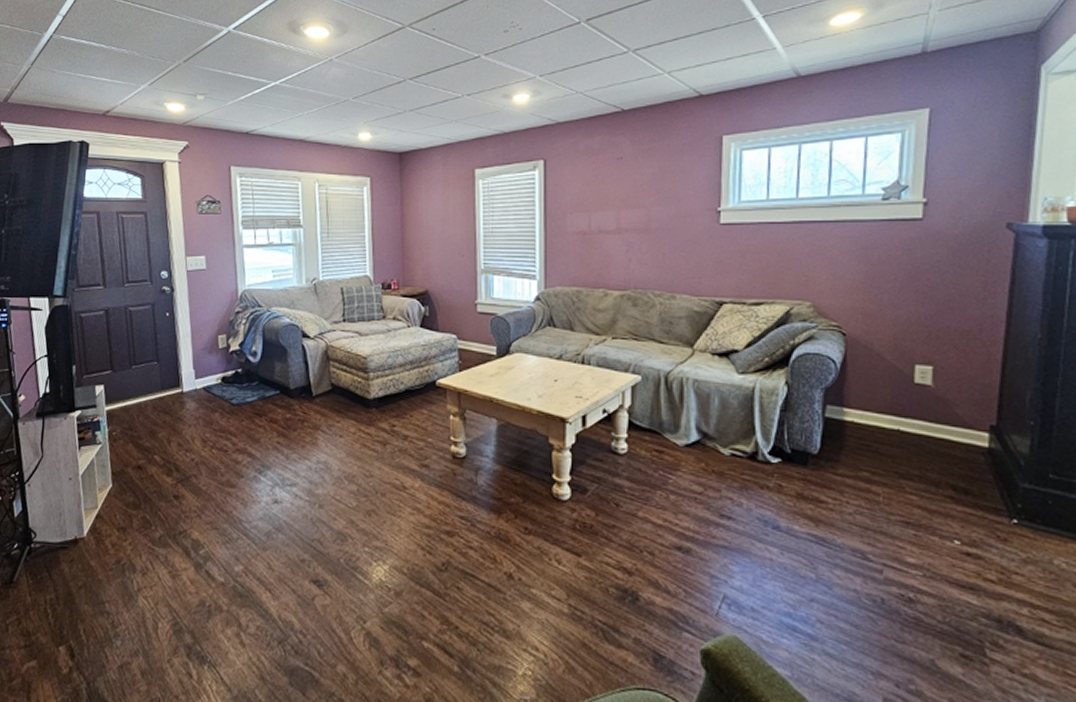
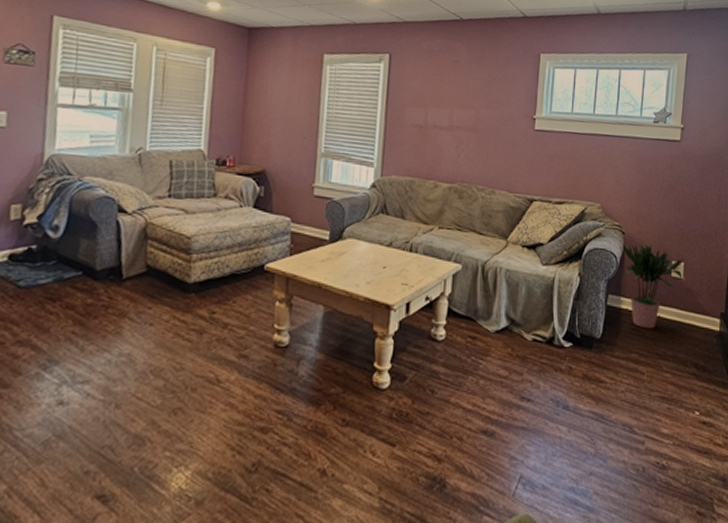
potted plant: none [843,344,931,445] -> present [622,242,683,329]

